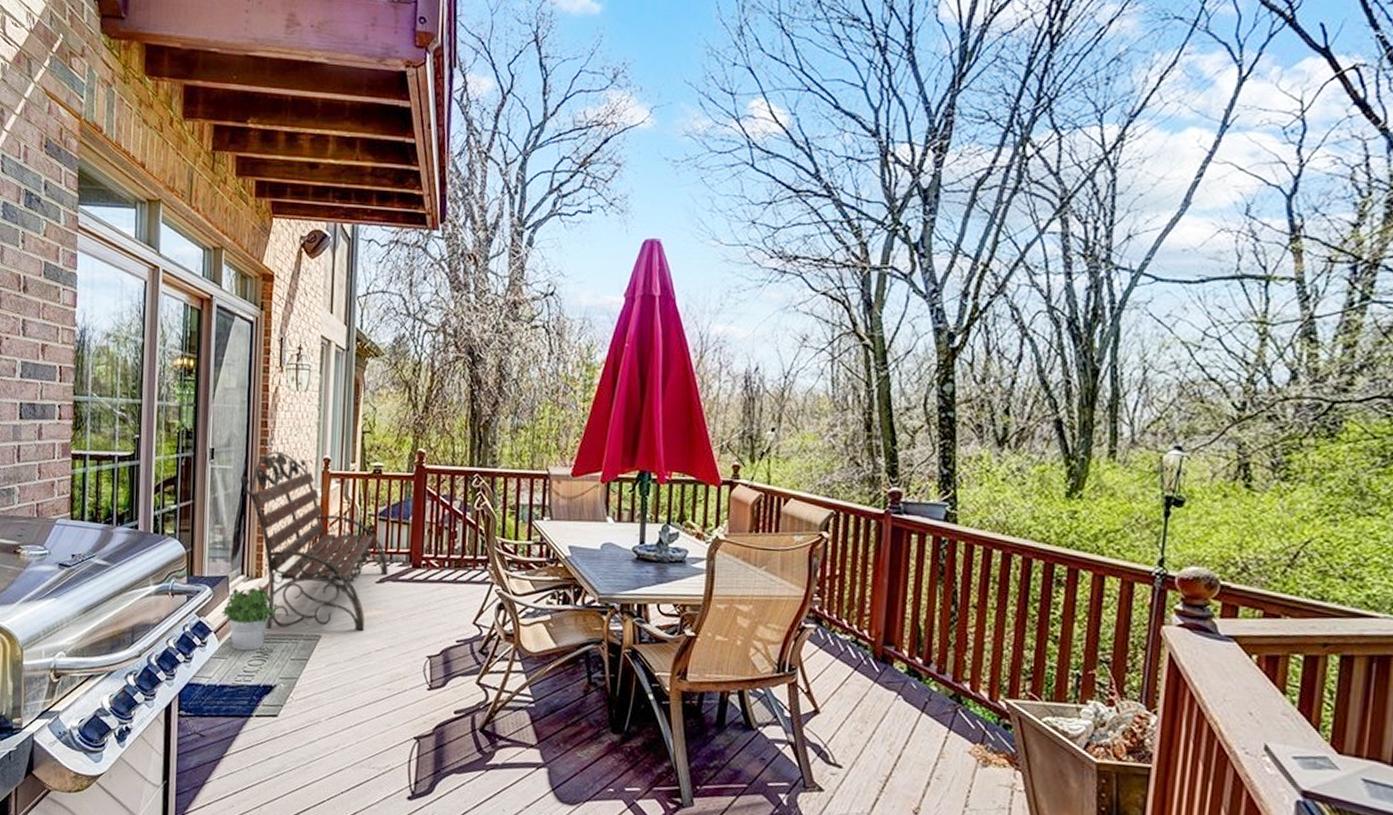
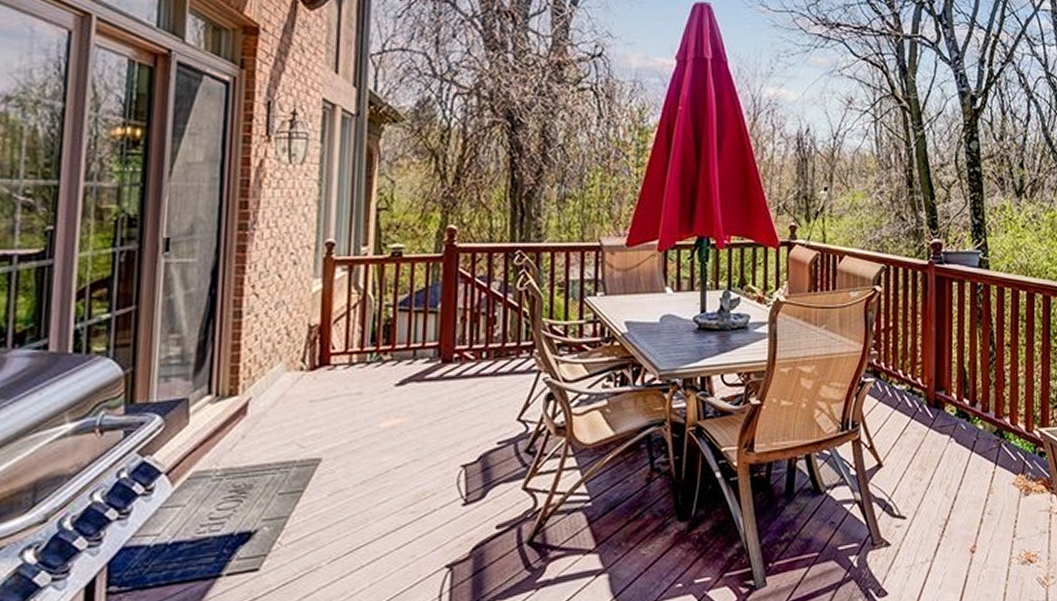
potted plant: present [222,585,280,651] -> none [178,405,263,493]
garden bench: present [241,451,388,631] -> none [208,237,411,459]

